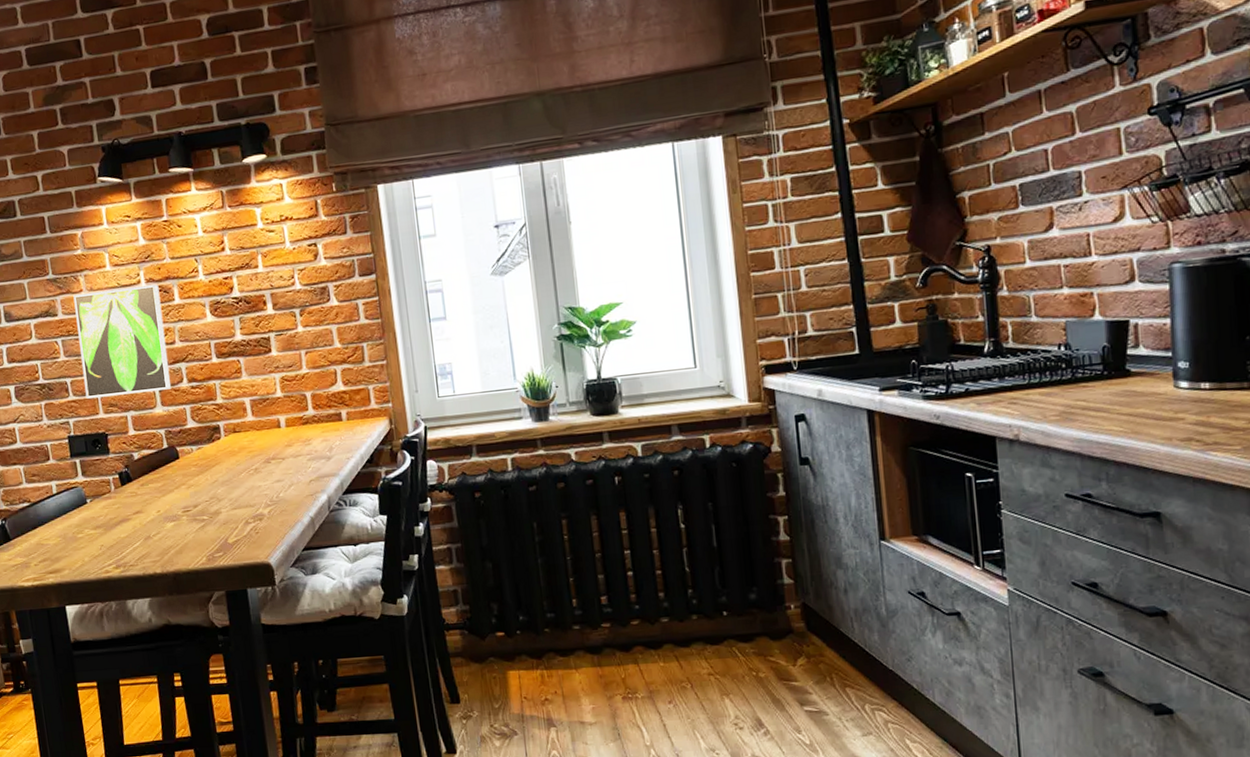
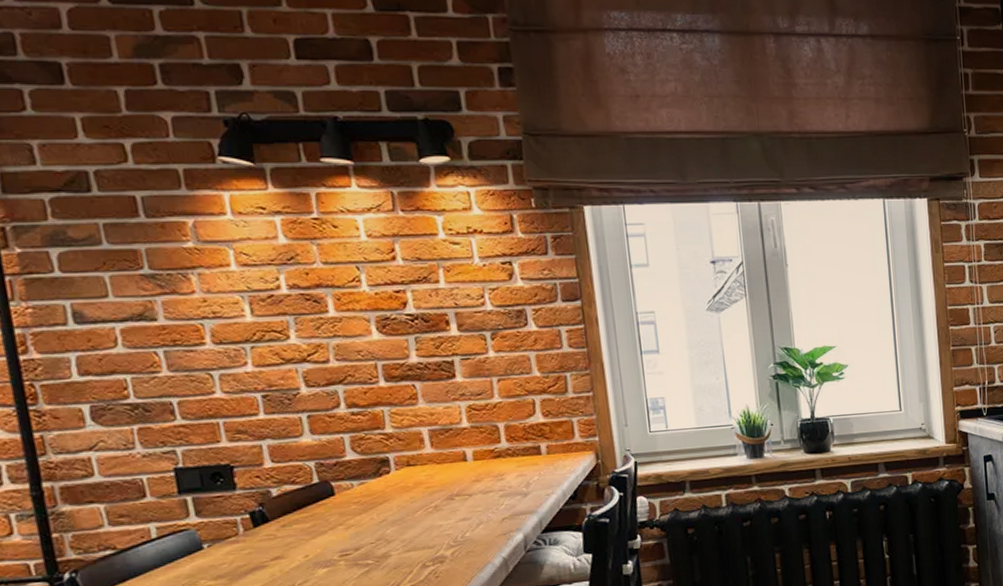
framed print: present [73,284,171,399] -> none [181,292,323,423]

